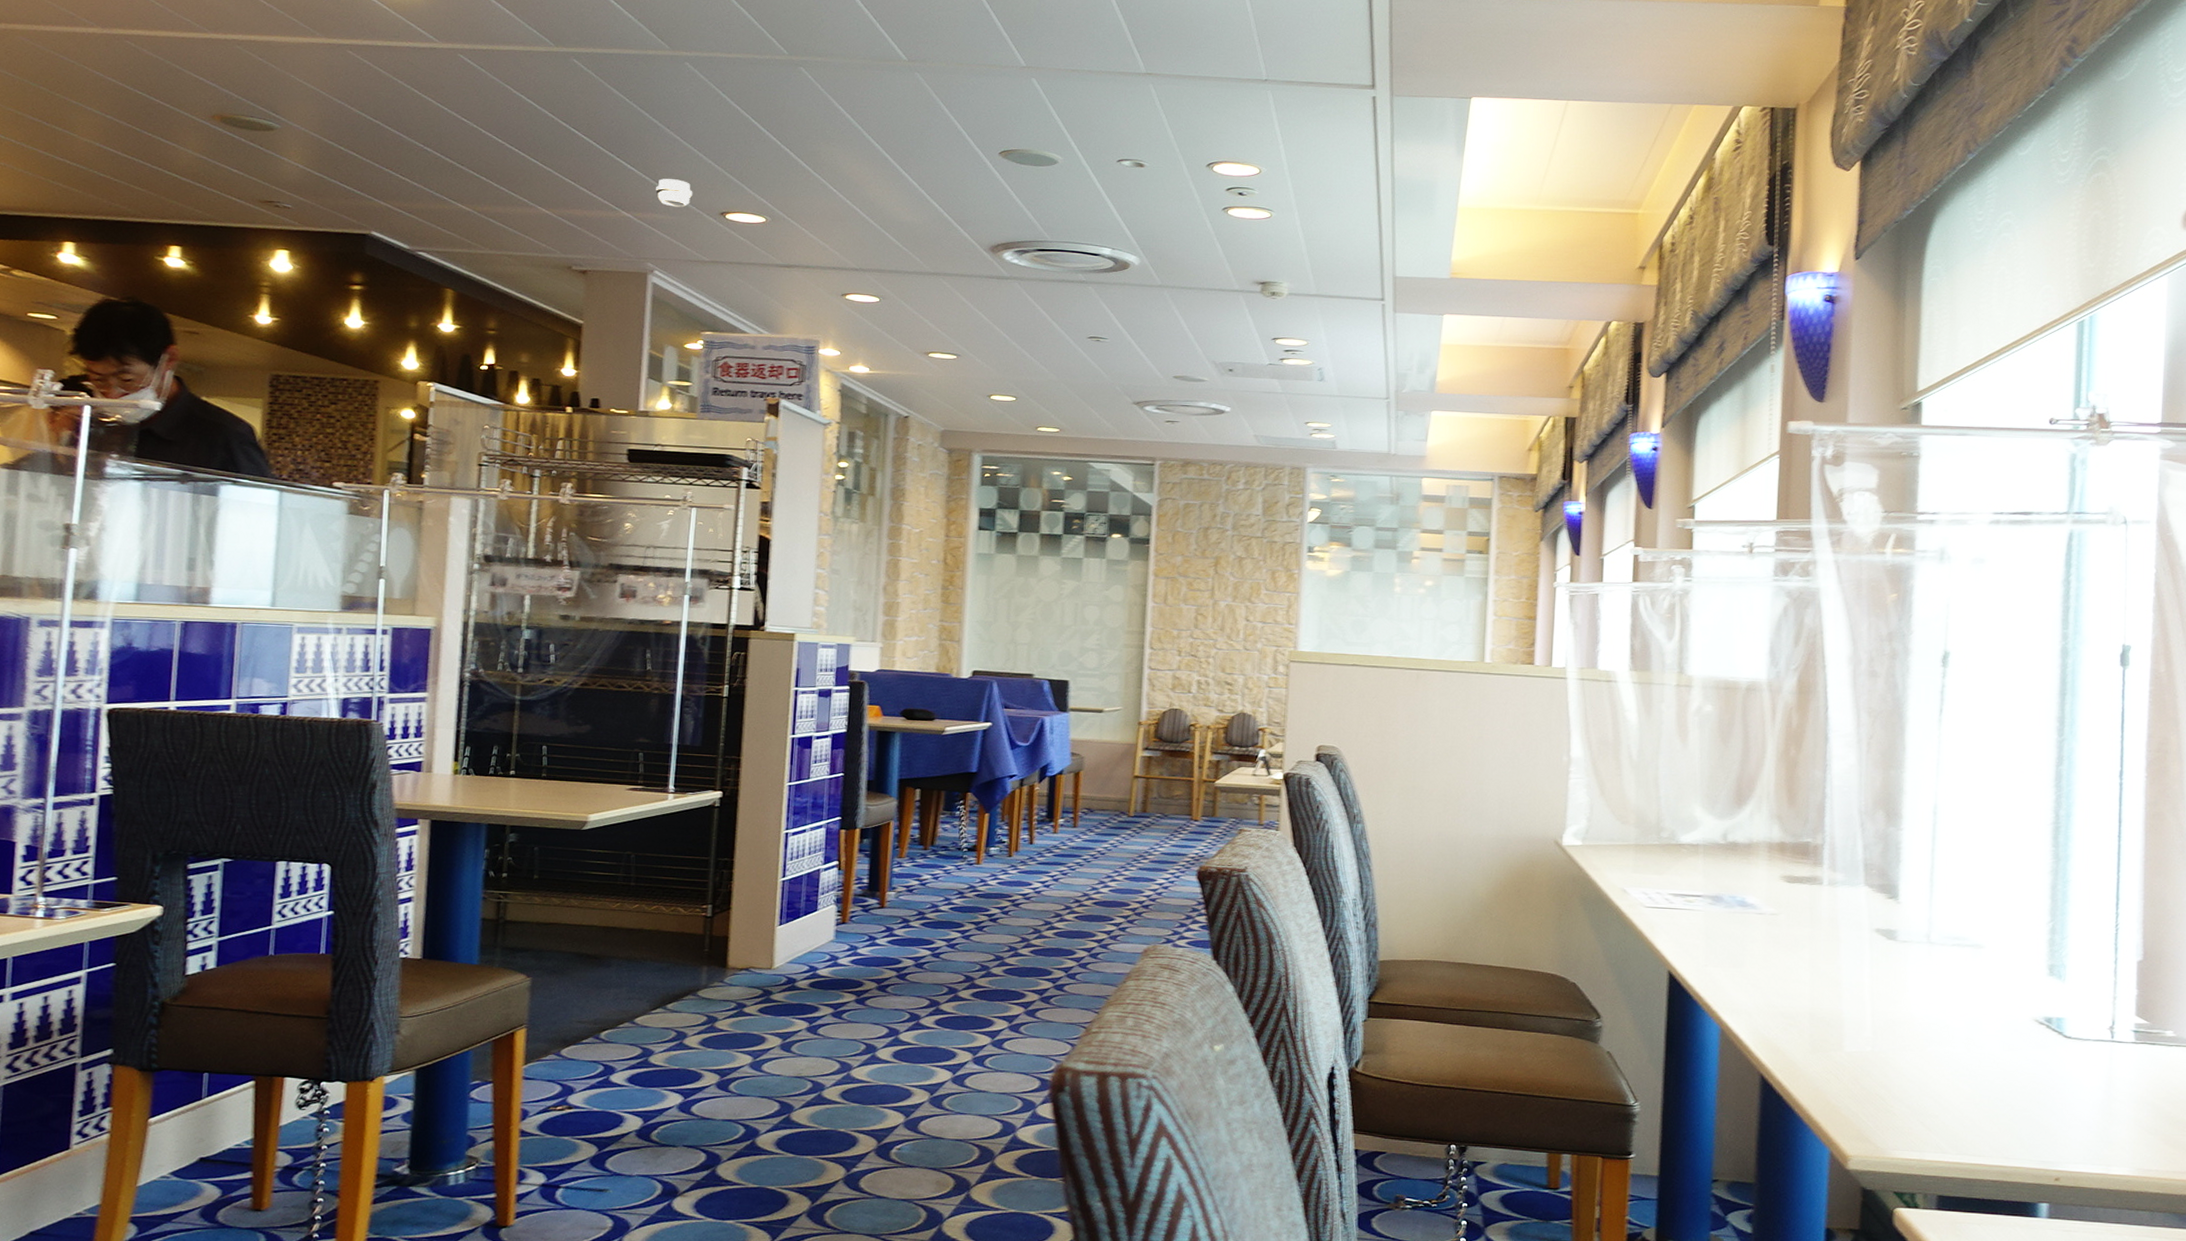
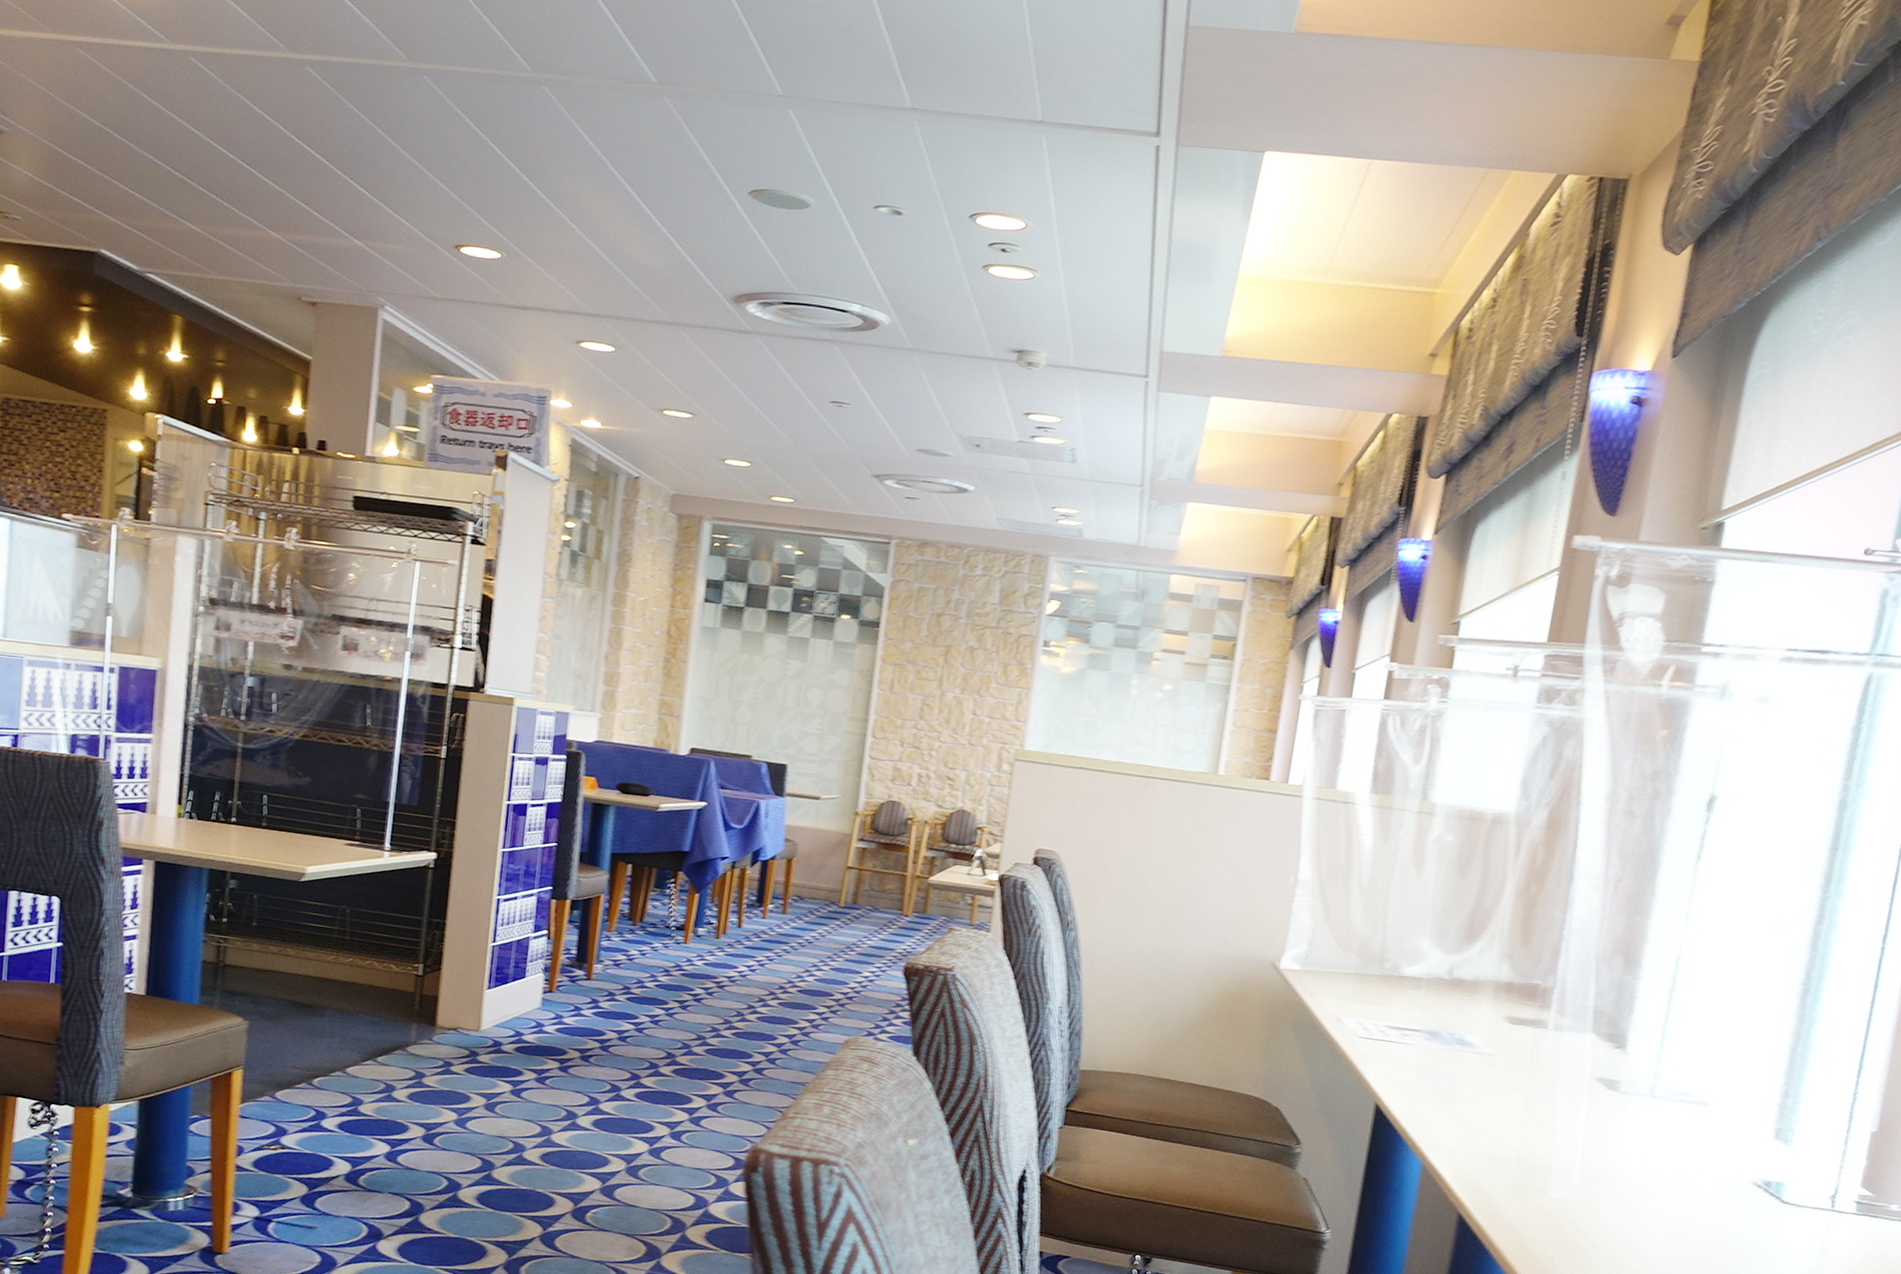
smoke detector: present [656,178,693,207] -> none [389,205,427,238]

